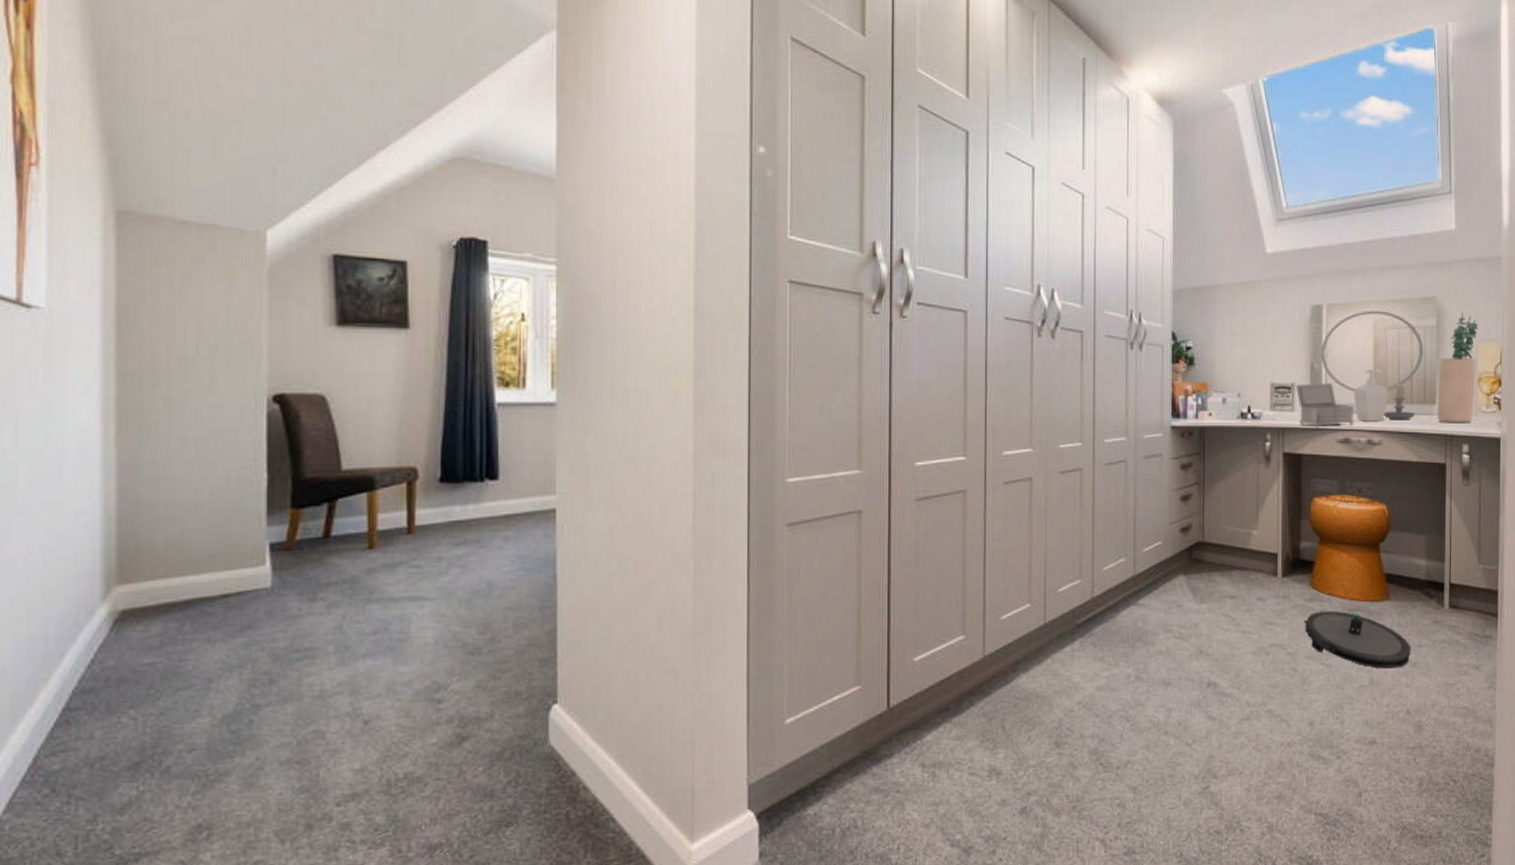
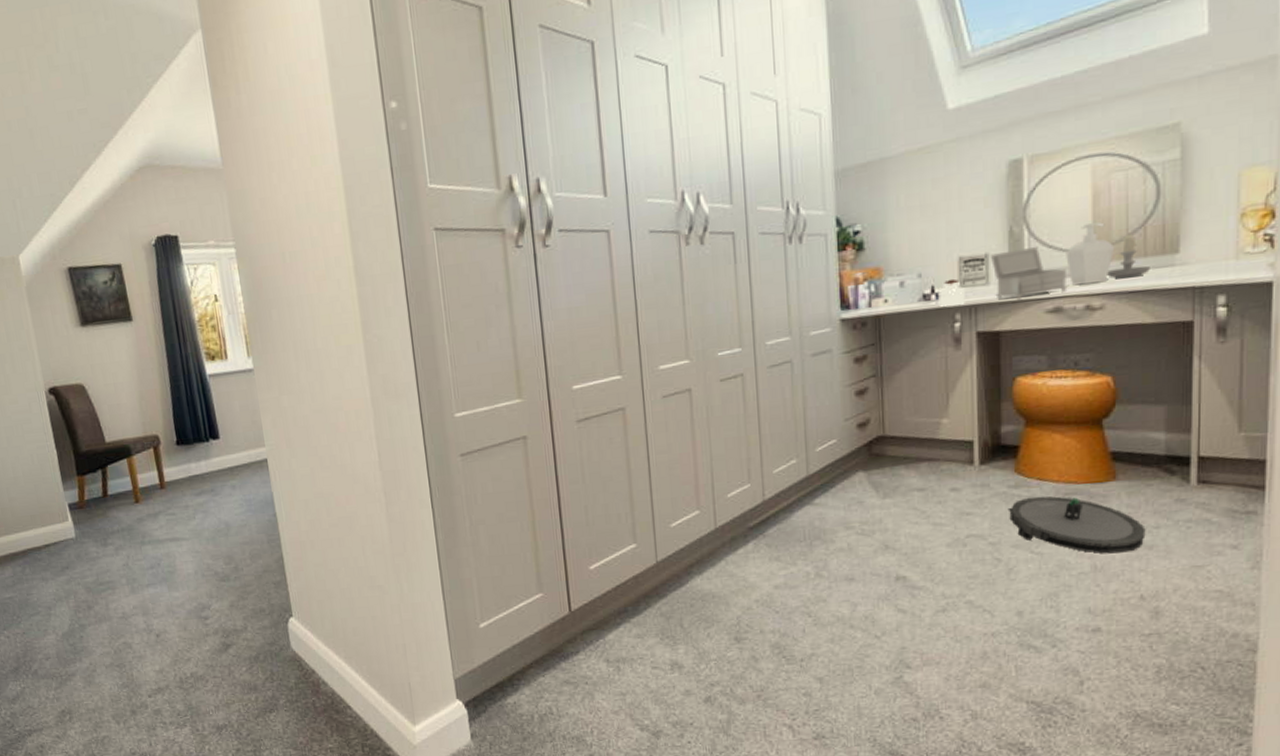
perfume bottle: none [1253,401,1275,427] -> present [938,278,965,307]
vase: present [1438,312,1478,424] -> none [1182,136,1242,273]

